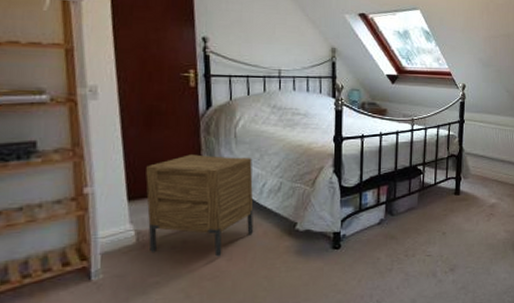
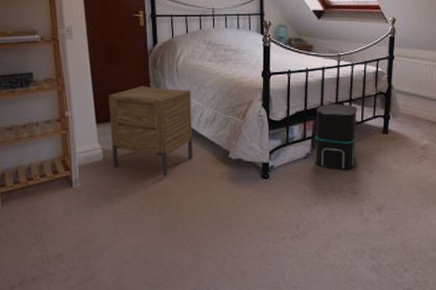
speaker: none [389,167,431,233] -> present [315,103,358,170]

